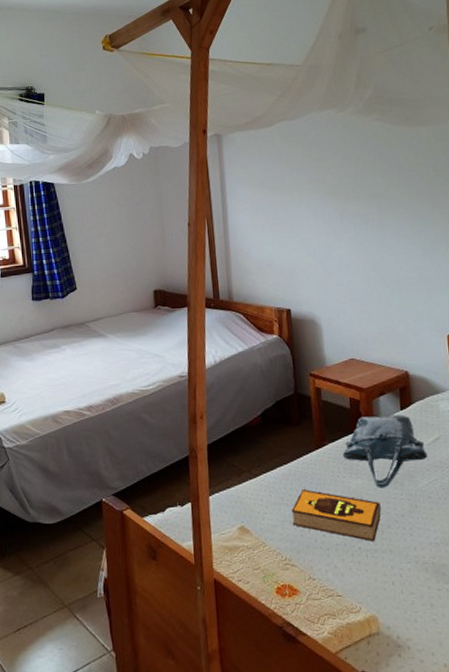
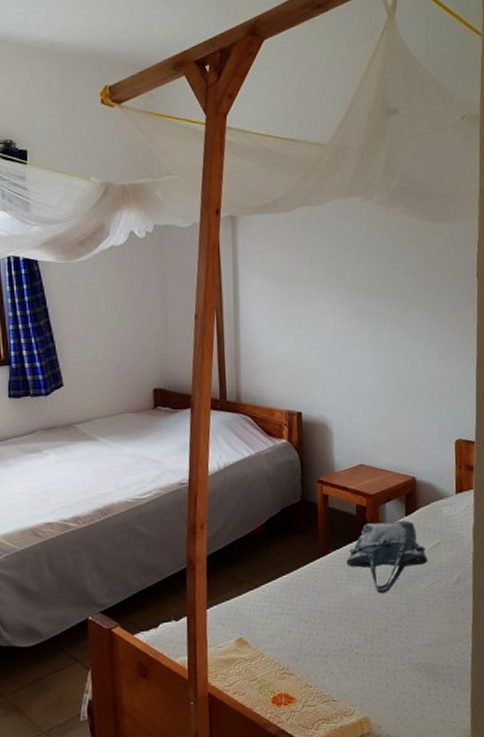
hardback book: present [291,488,381,542] -> none [291,597,380,647]

